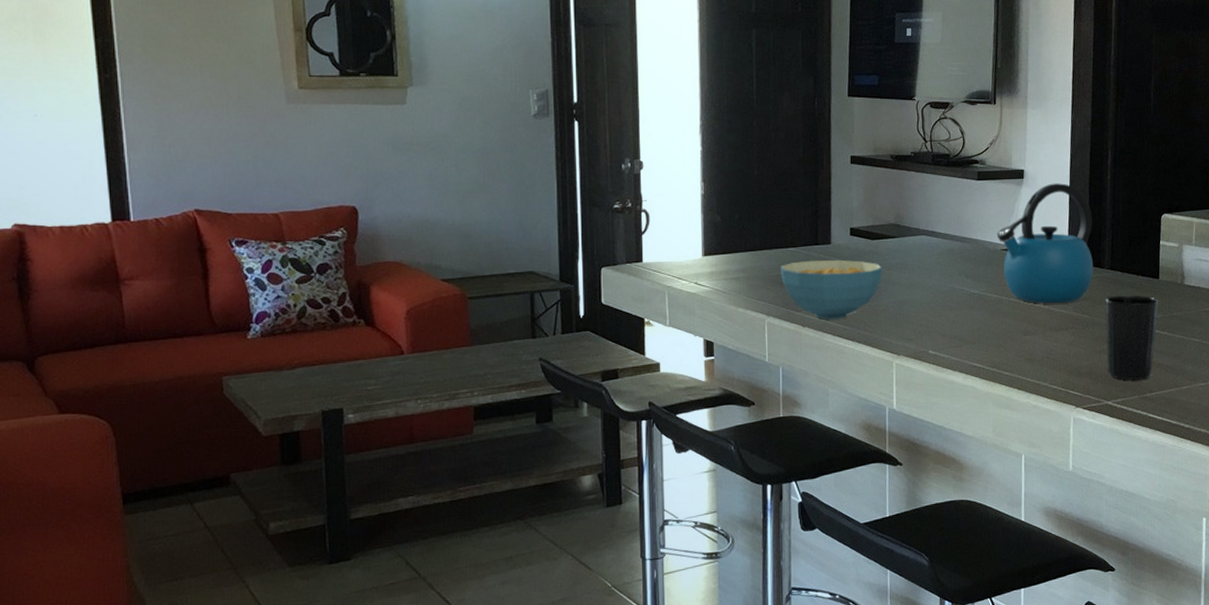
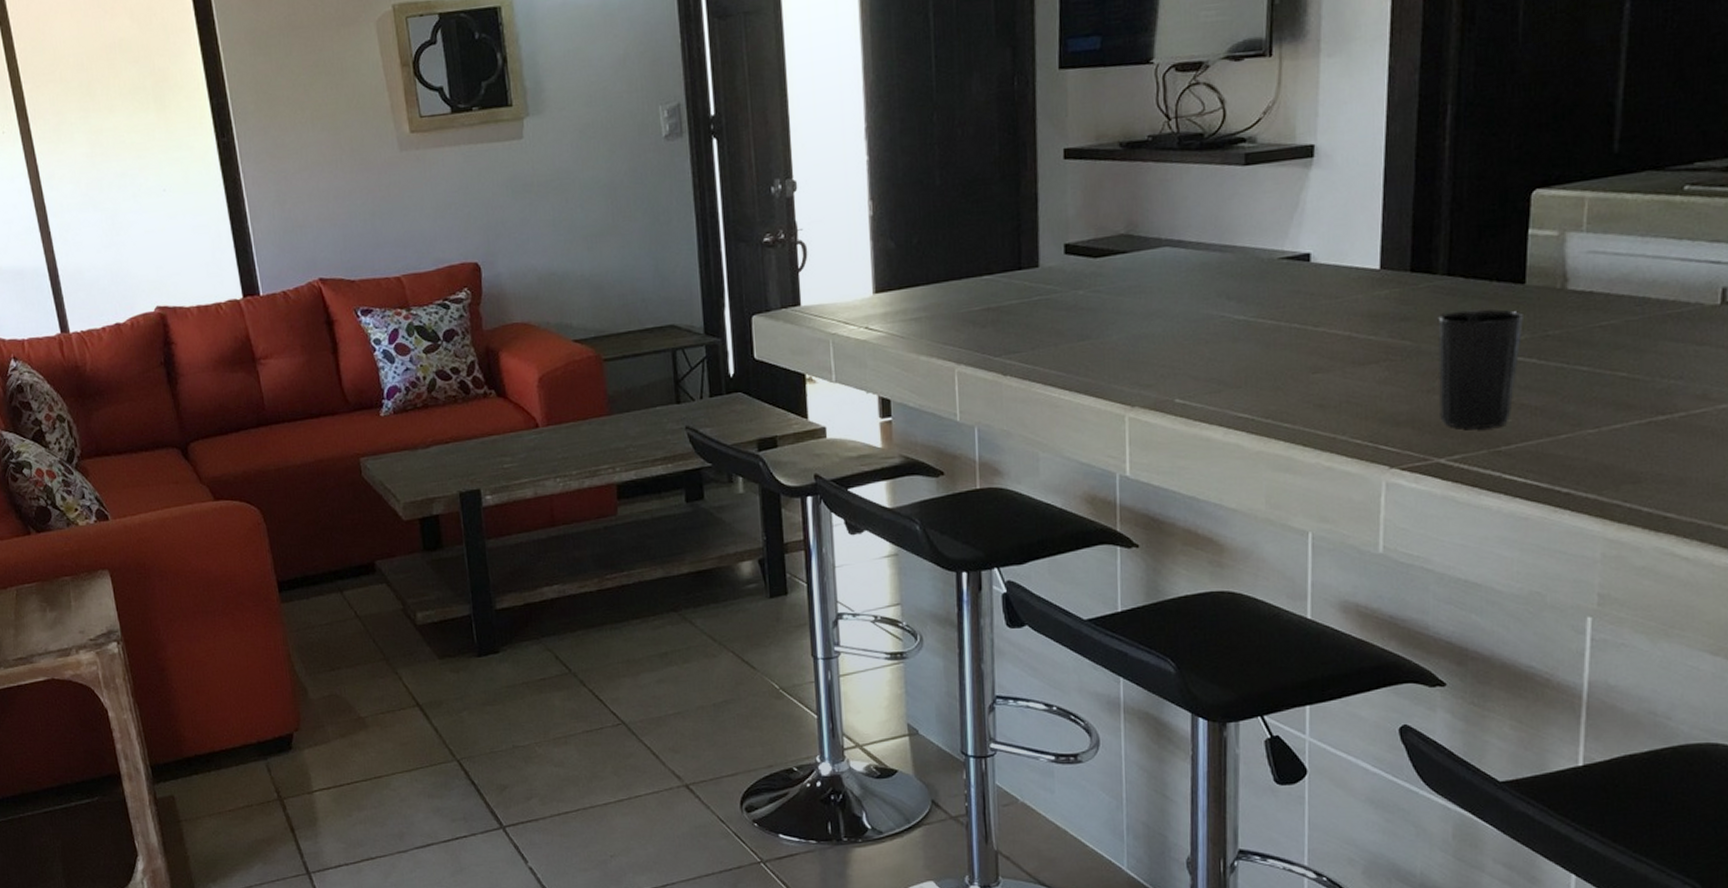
cereal bowl: present [780,259,883,319] -> none [972,286,1110,365]
kettle: present [996,183,1094,304] -> none [1272,158,1421,329]

